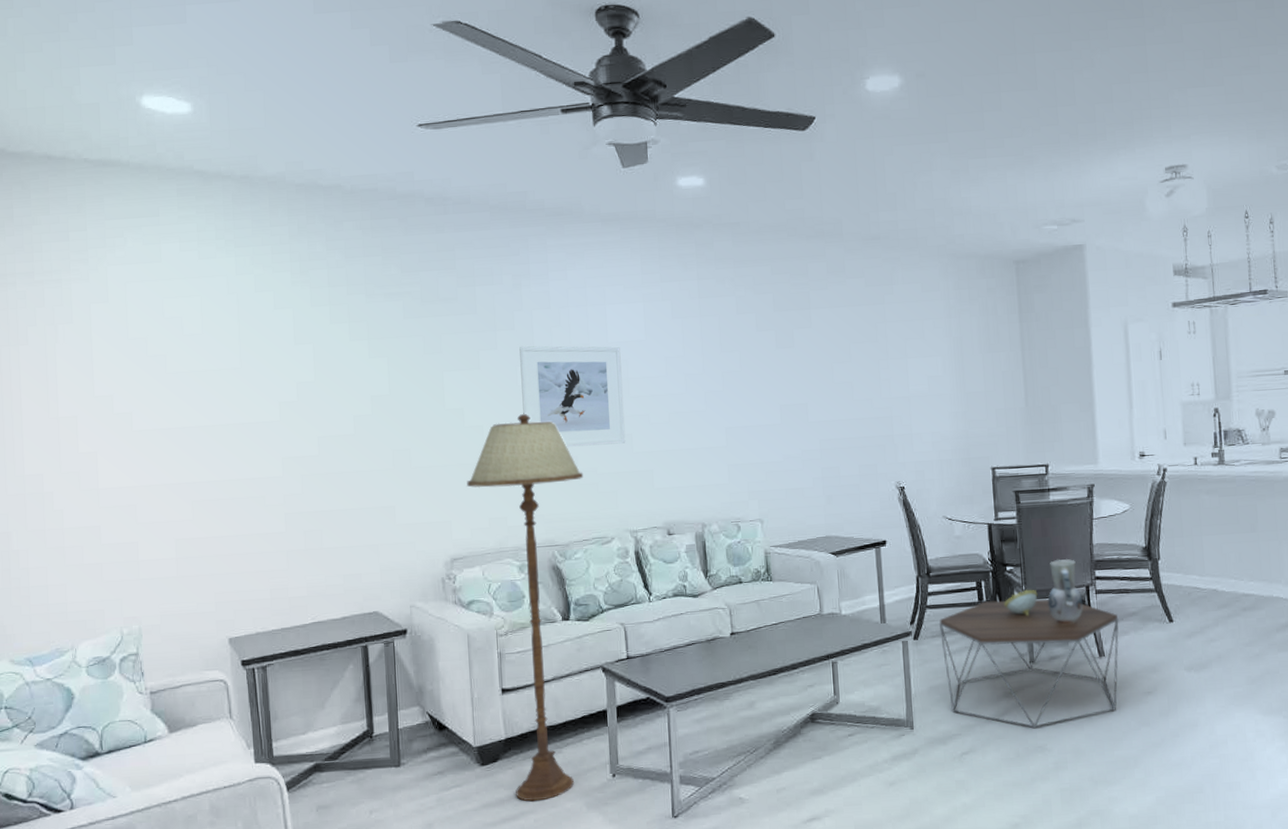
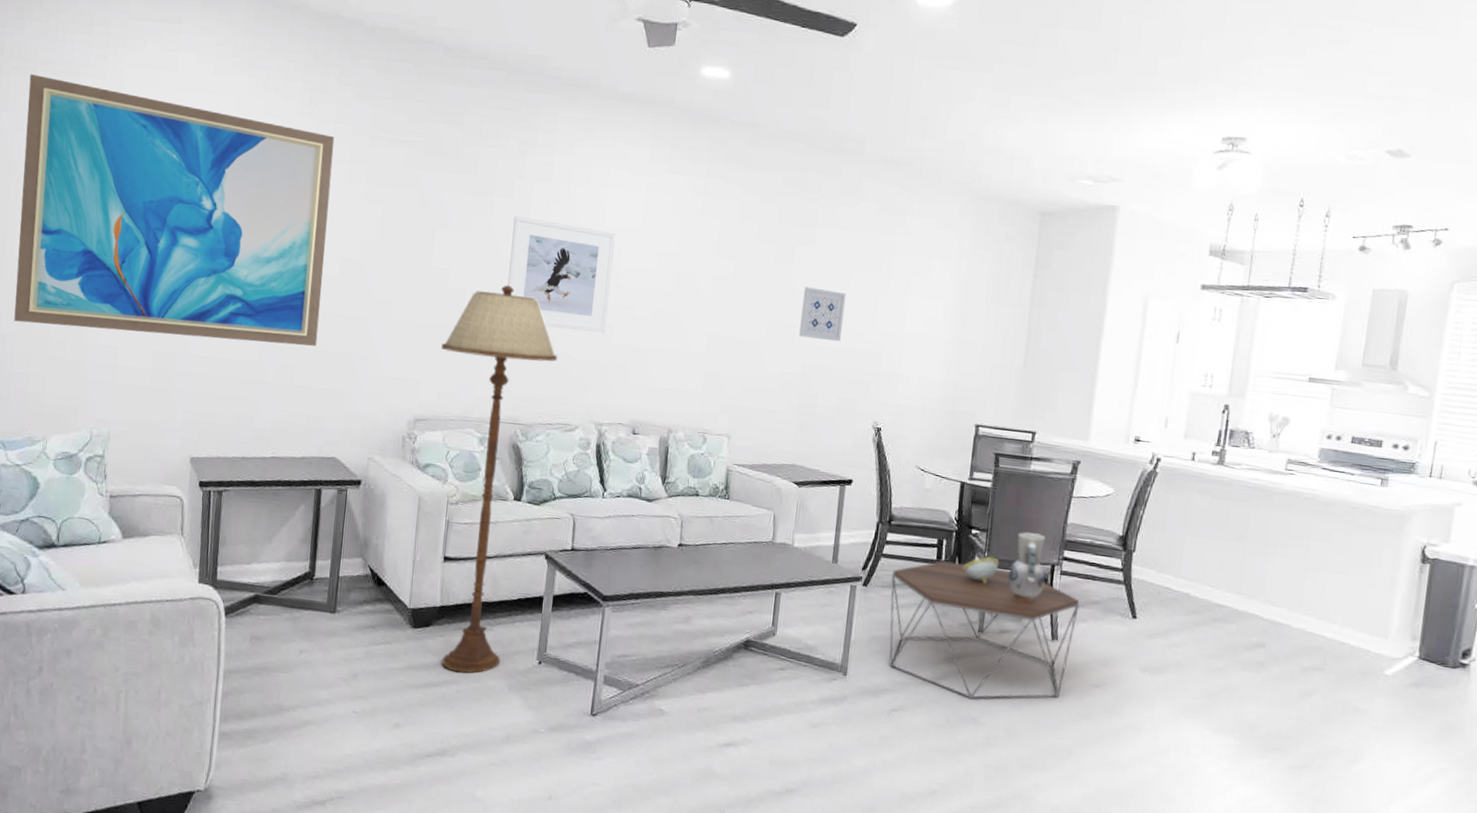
wall art: none [10,288,342,535] -> present [14,73,335,346]
wall art: none [809,366,852,414] -> present [799,287,847,342]

